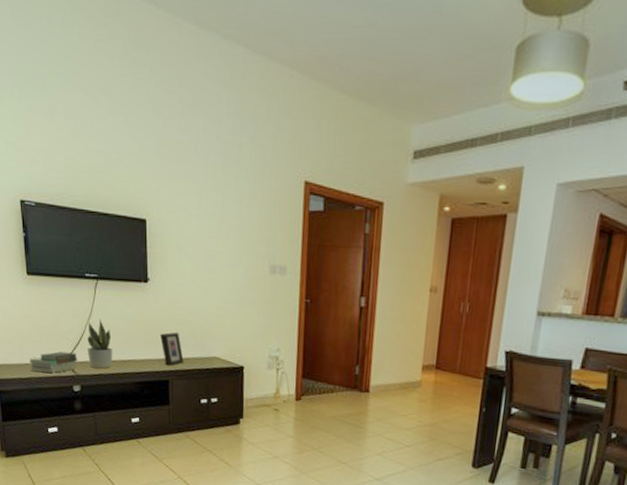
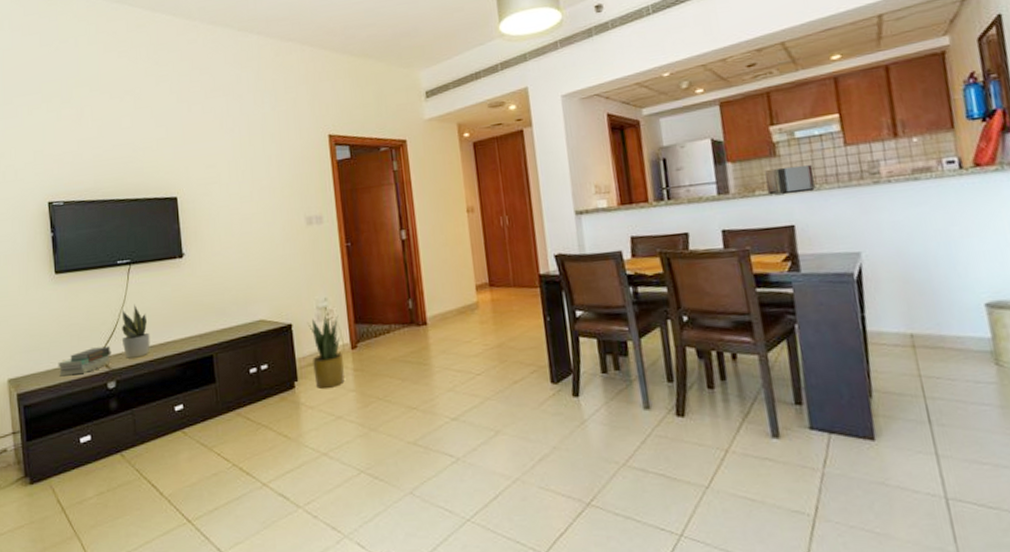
picture frame: present [160,332,184,366] -> none [200,302,227,340]
planter: none [258,364,288,431] -> present [307,315,345,389]

